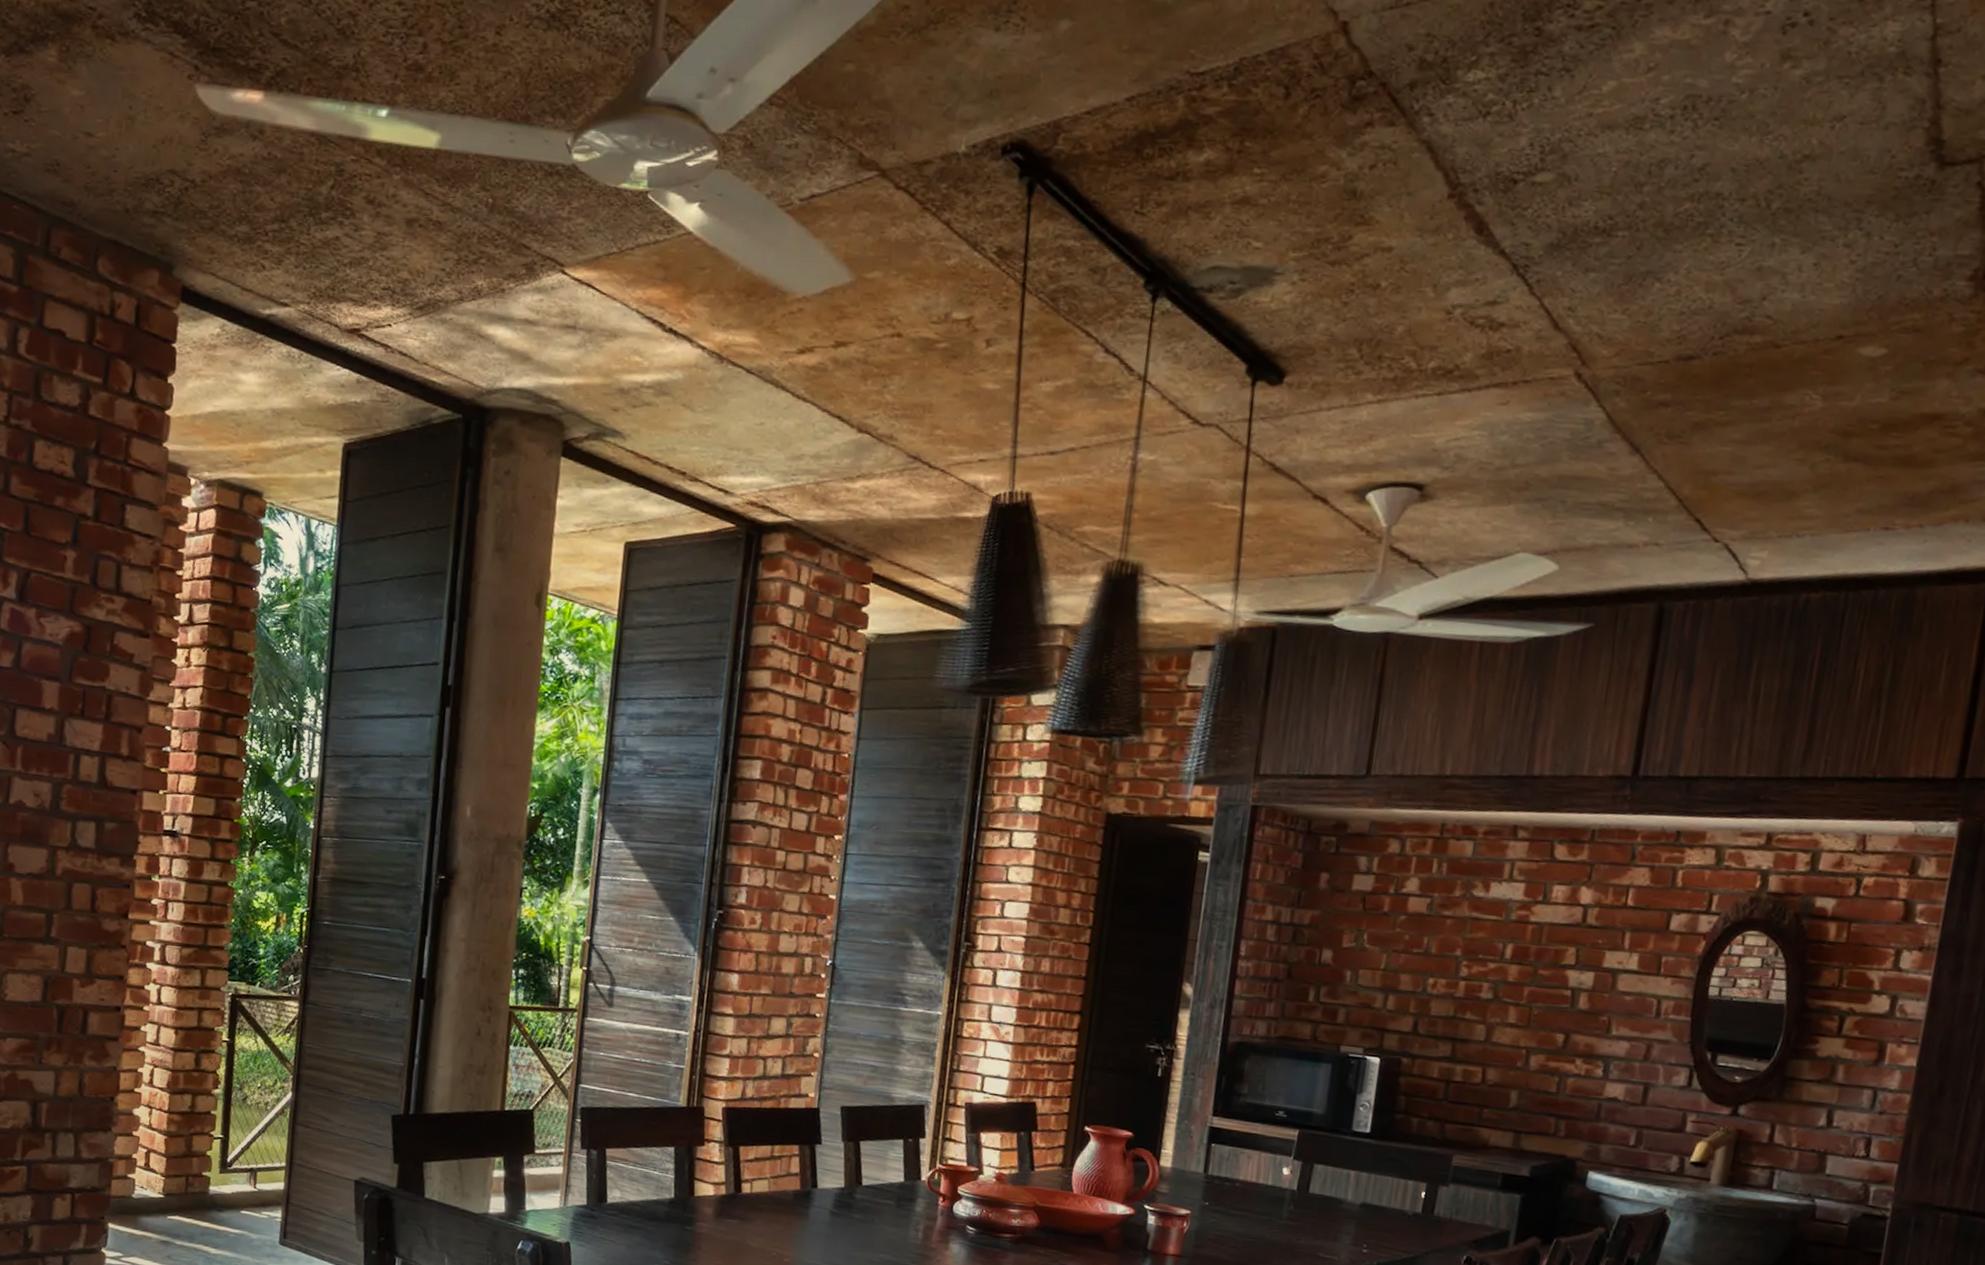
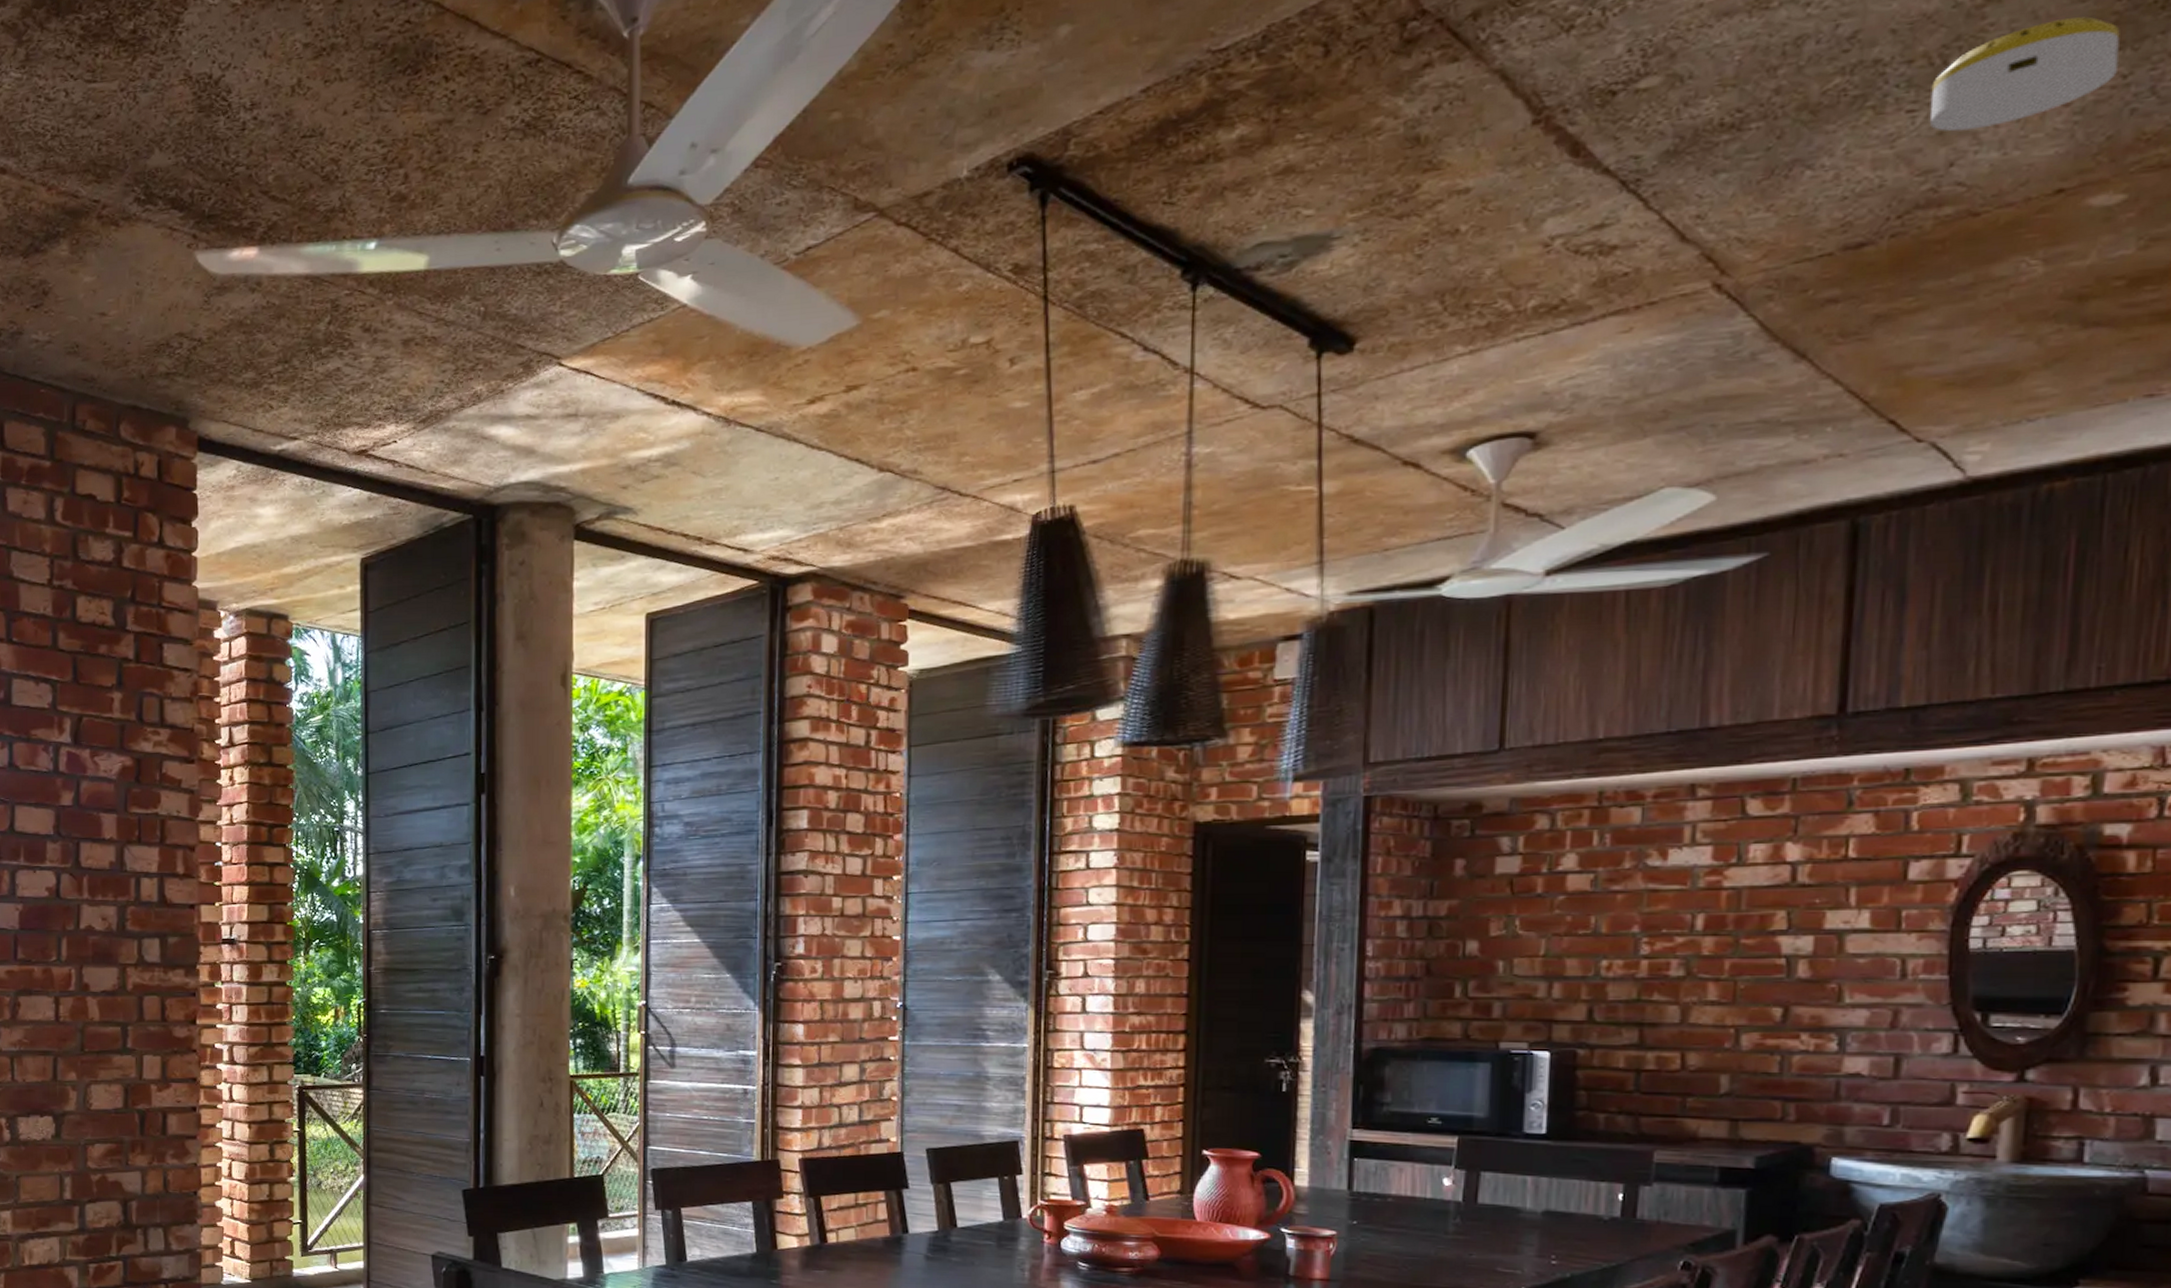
smoke detector: none [1752,185,1897,271] -> present [1930,16,2120,132]

